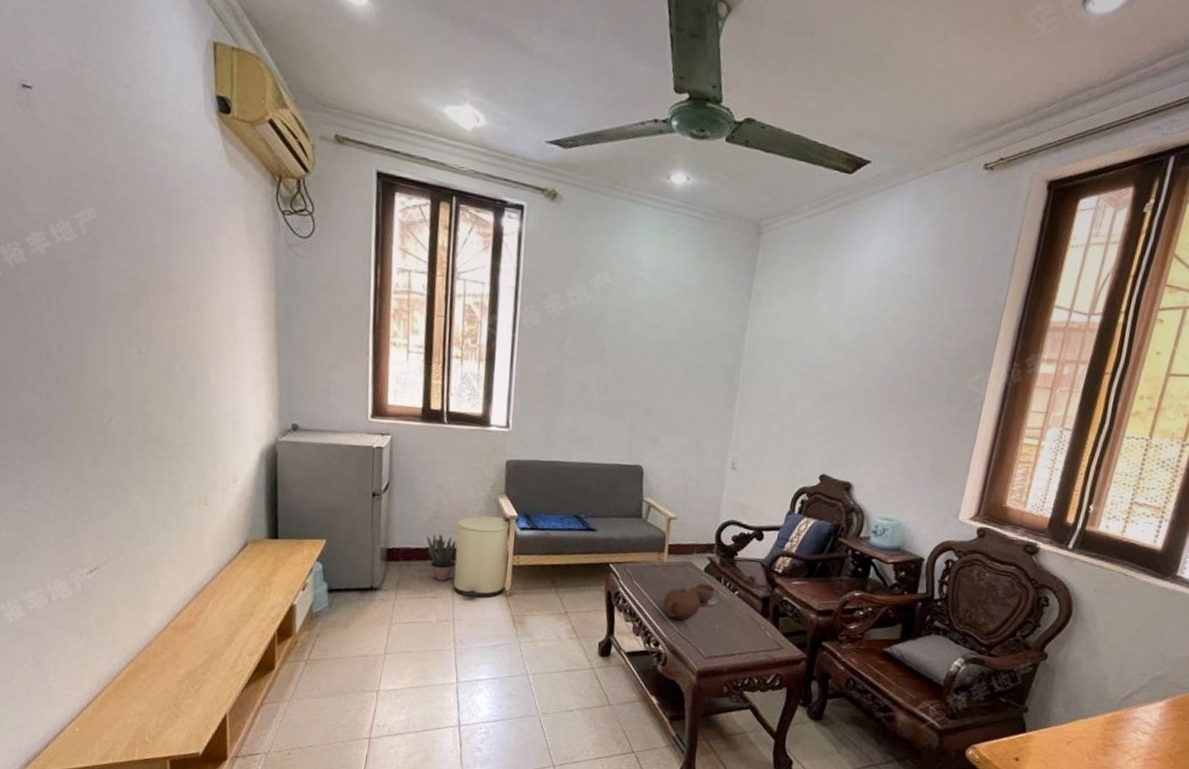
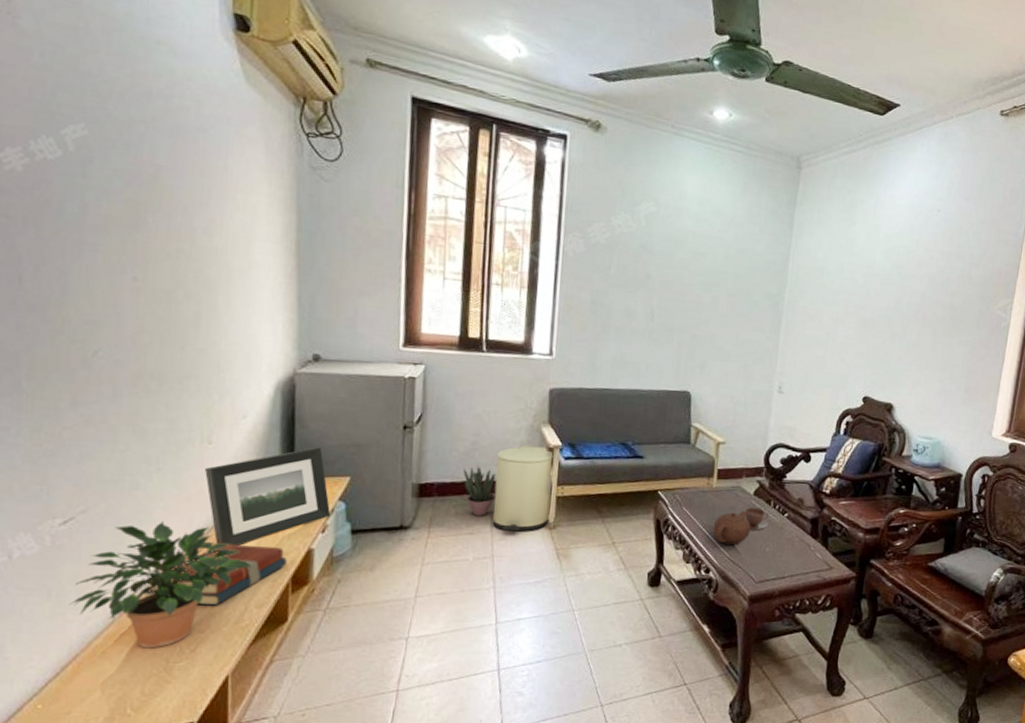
potted plant: none [97,573,245,686] -> present [69,520,253,649]
books: none [156,596,273,652] -> present [144,544,287,606]
picture frame: none [203,511,310,599] -> present [205,447,331,546]

